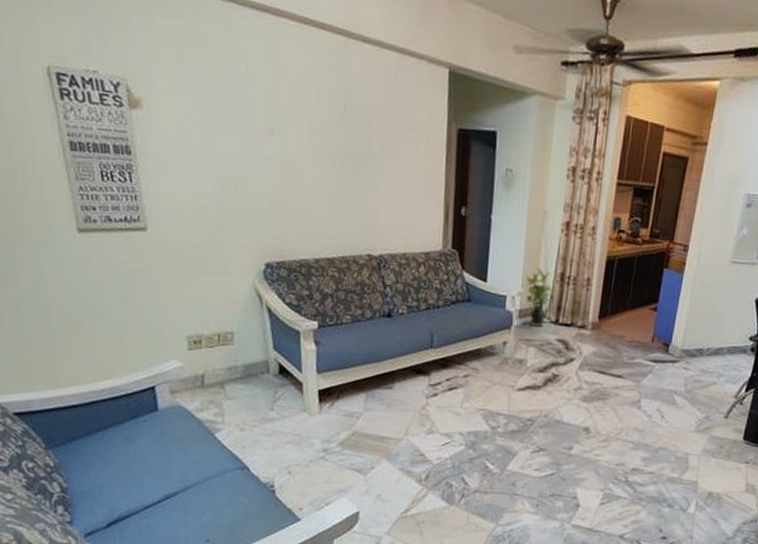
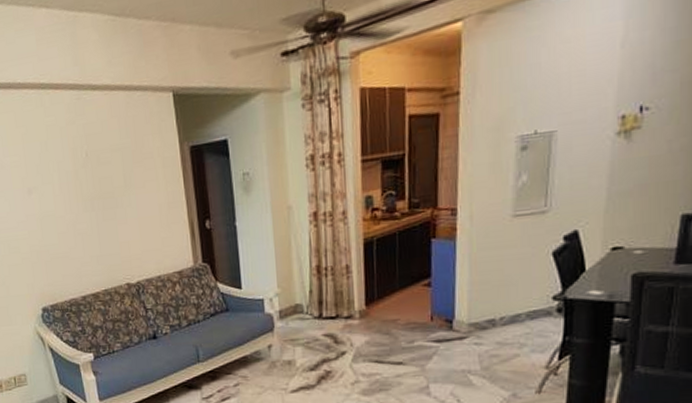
potted plant: present [526,268,552,327] -> none [281,264,310,325]

